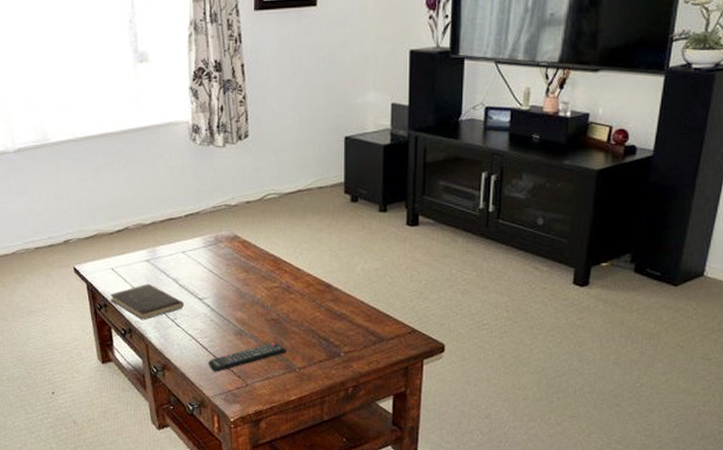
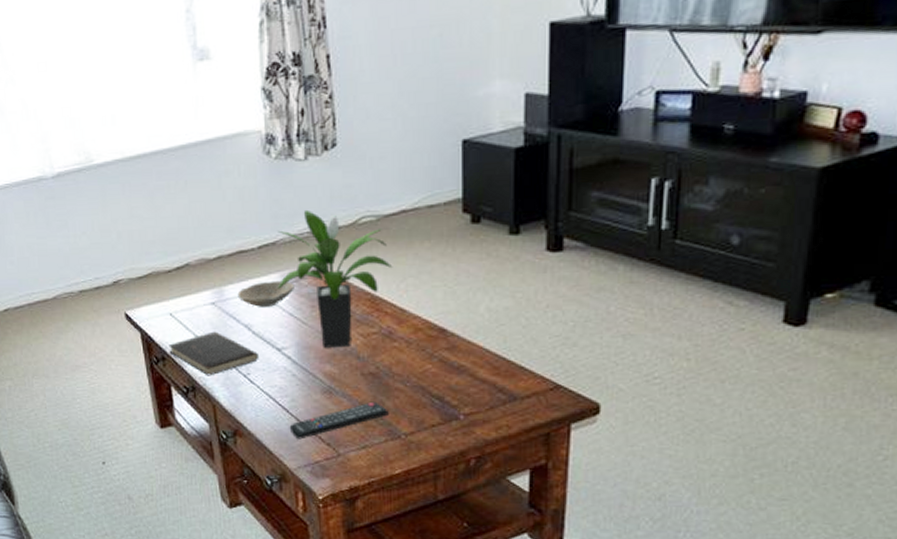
bowl: none [167,243,215,264] -> present [237,280,296,307]
potted plant: none [200,186,291,298] -> present [278,209,393,348]

